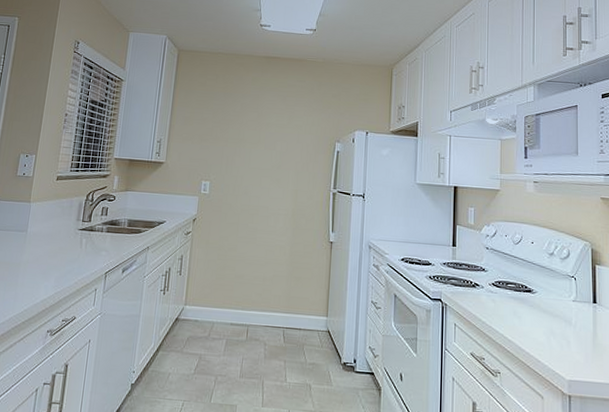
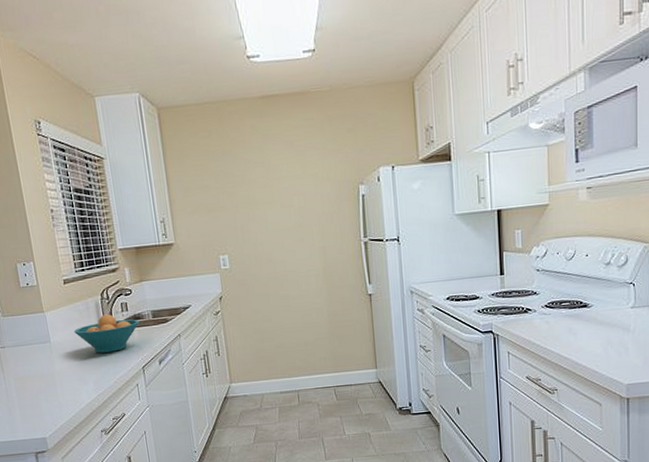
fruit bowl: none [51,215,115,253] -> present [73,314,140,353]

